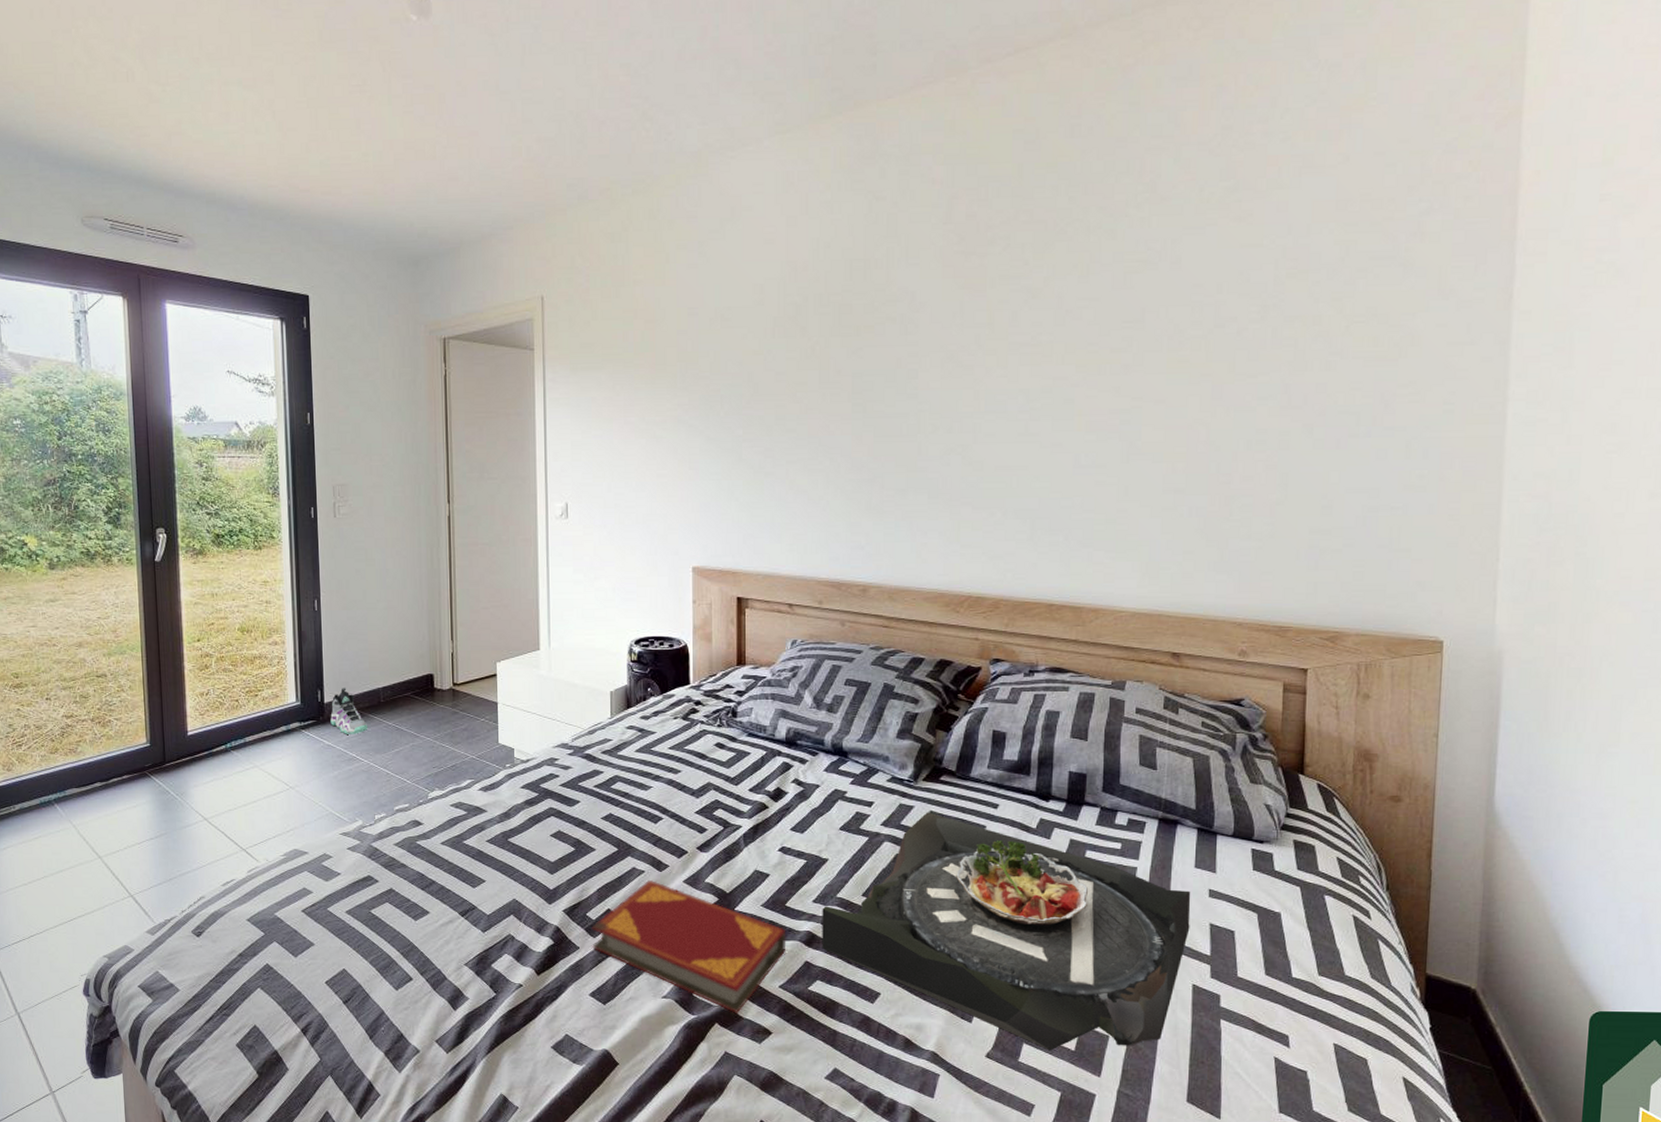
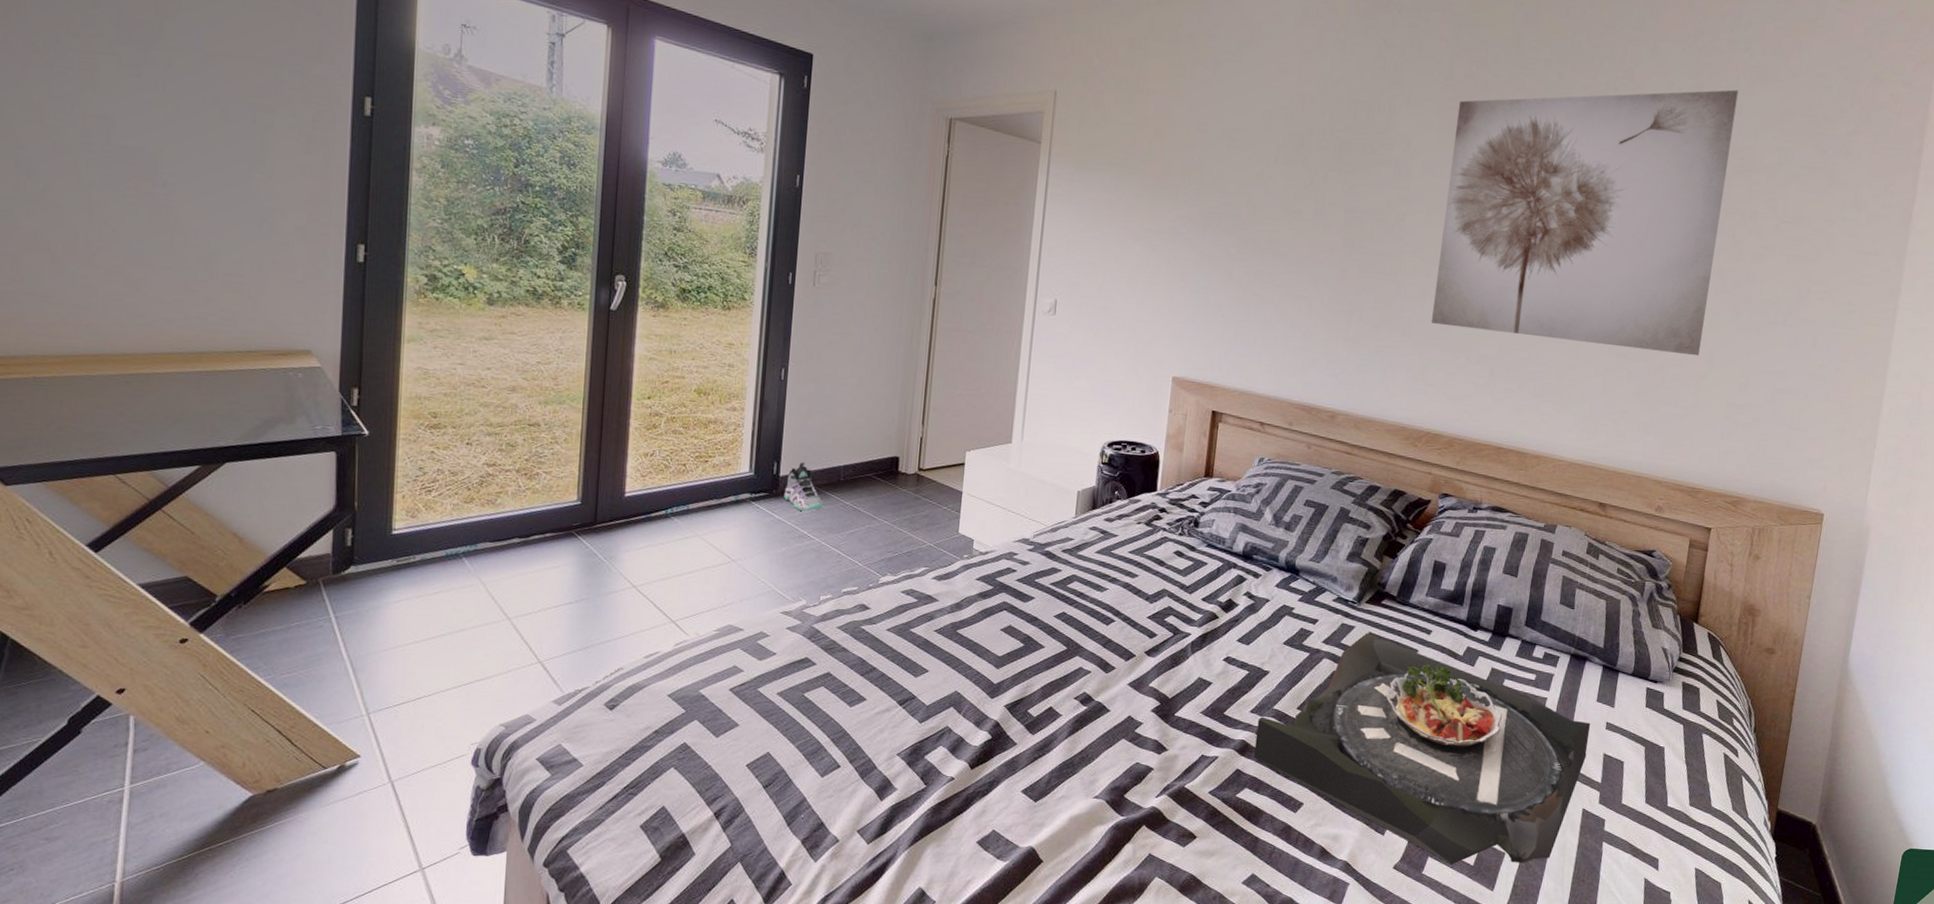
hardback book: present [592,880,786,1013] -> none [1030,681,1221,817]
wall art: none [959,185,1282,482] -> present [1431,89,1739,356]

